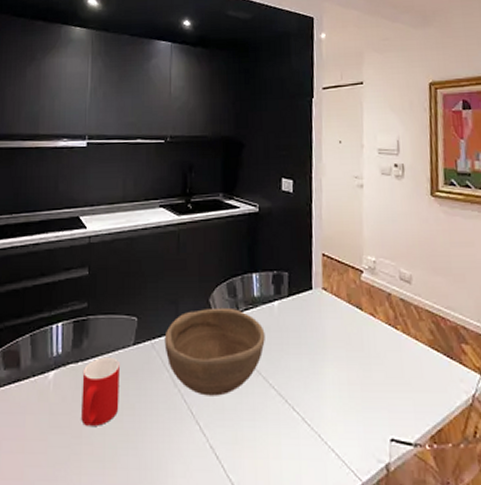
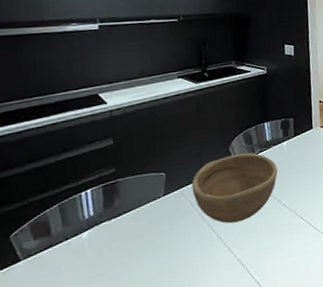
cup: present [81,356,120,426] -> none [116,209,155,269]

